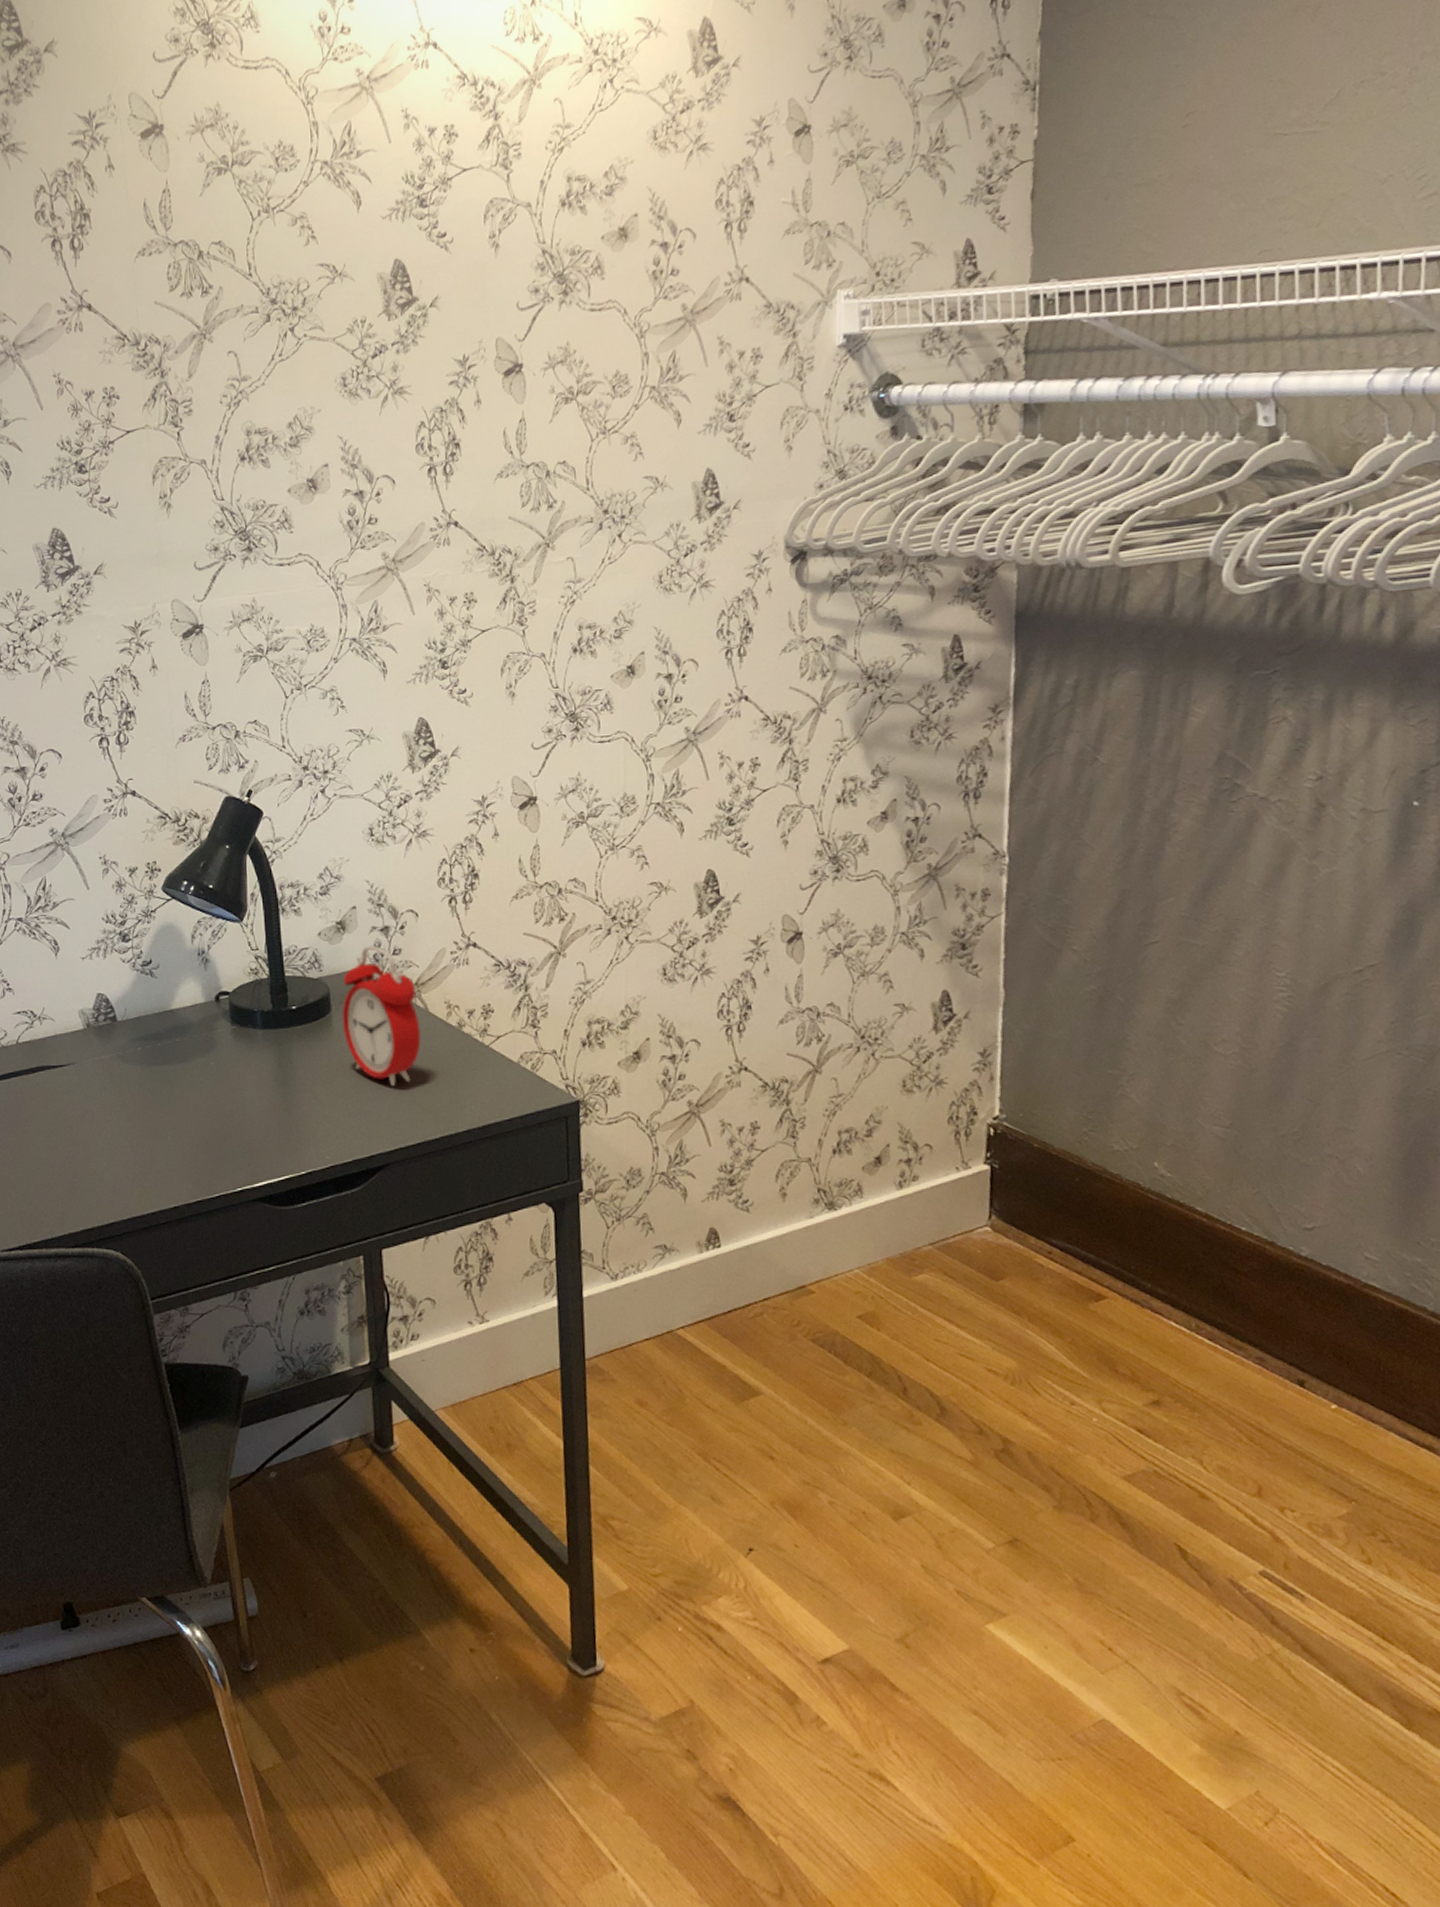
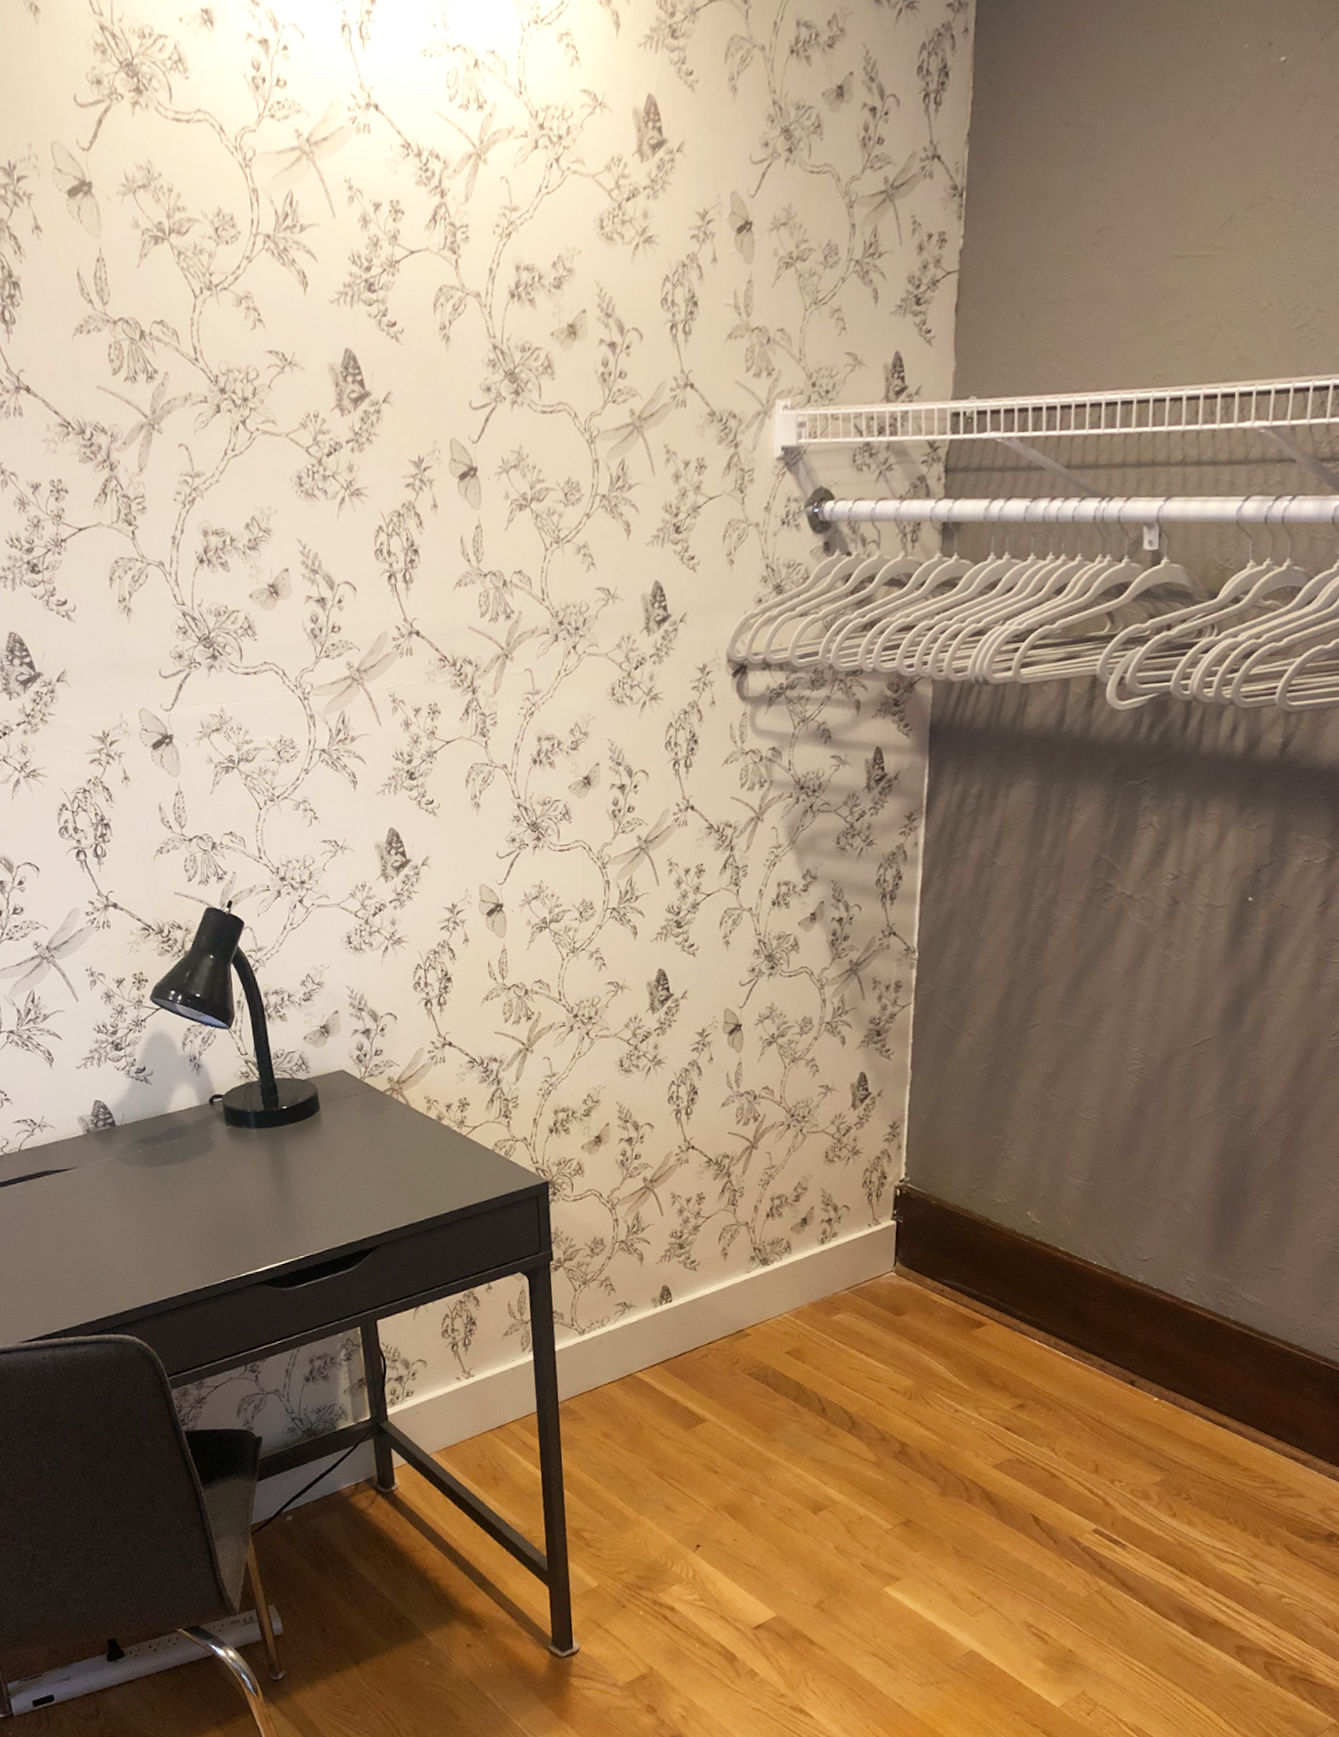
alarm clock: present [342,946,421,1086] -> none [330,1047,405,1175]

